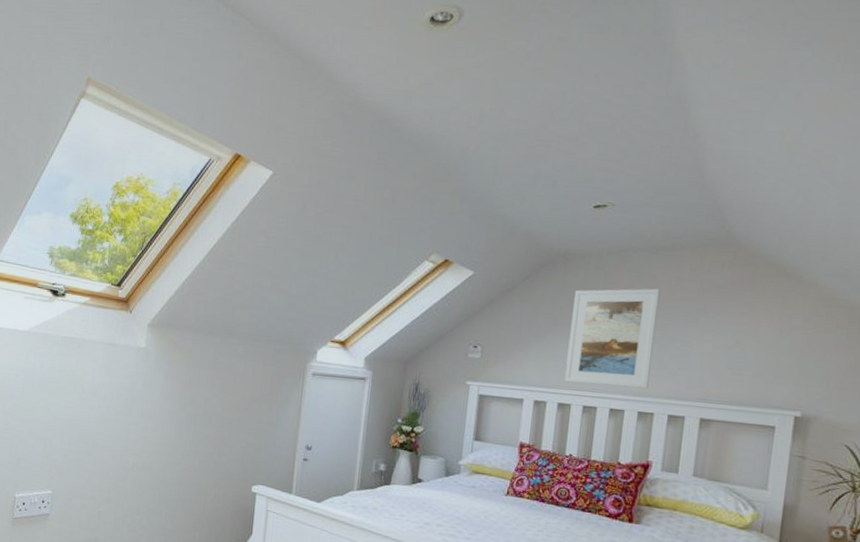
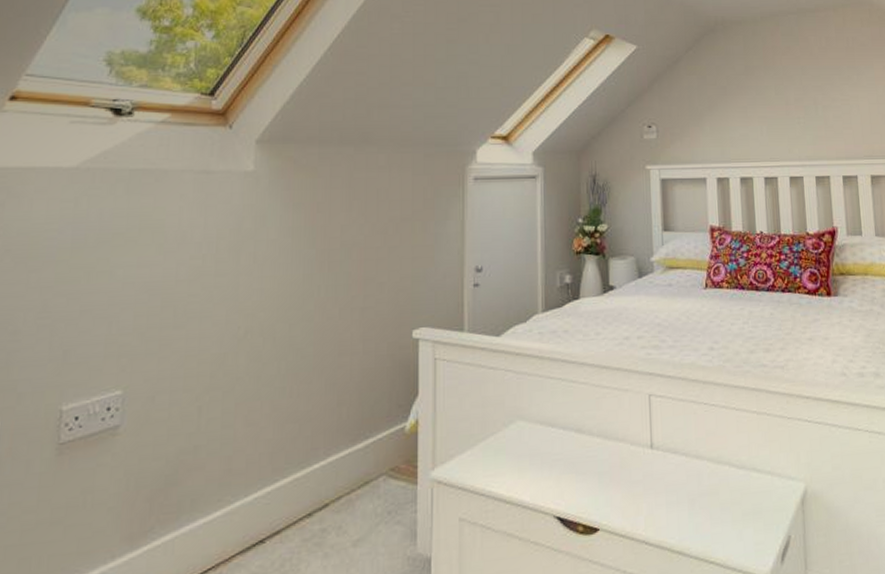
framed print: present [565,288,660,389] -> none [738,50,820,155]

